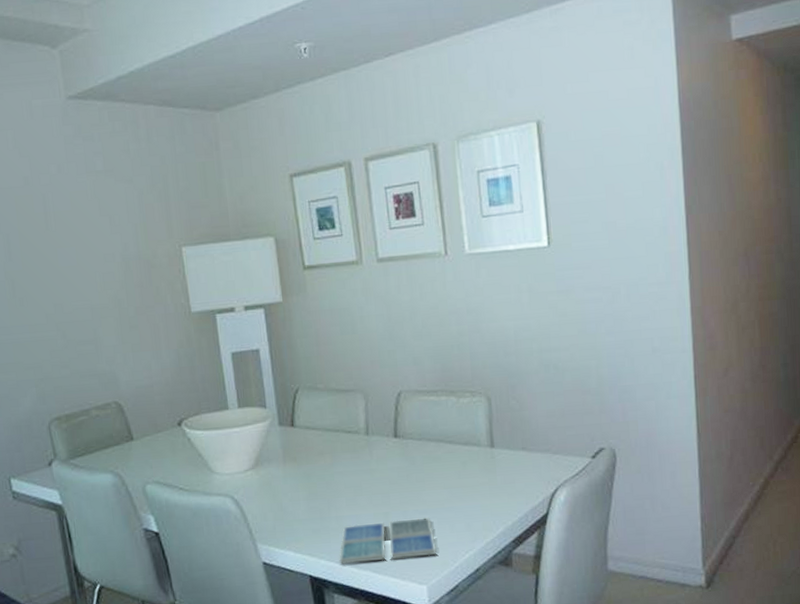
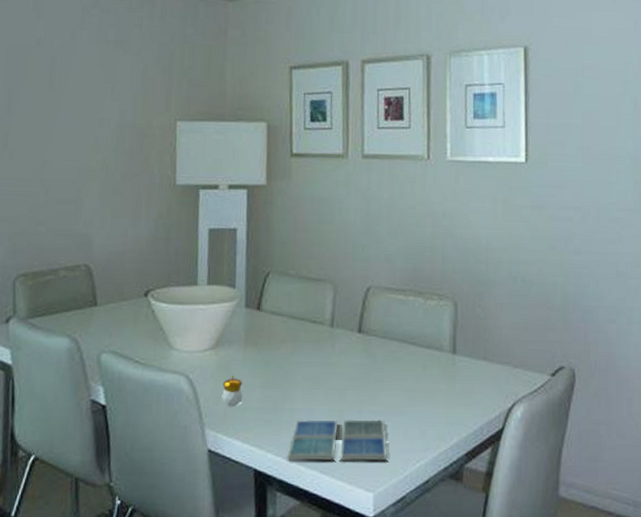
candle: none [267,492,289,522] -> present [222,376,243,408]

